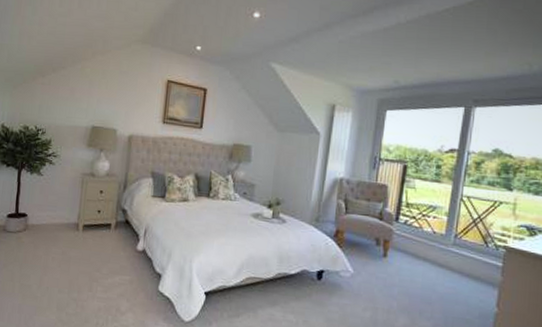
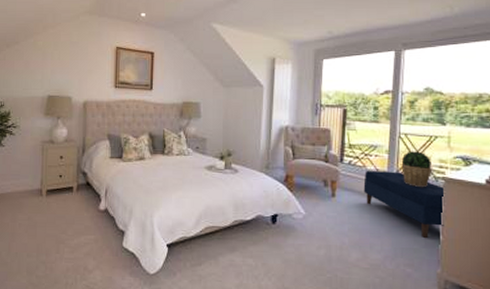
bench: none [417,233,506,309] -> present [363,171,446,238]
potted plant: none [460,215,493,256] -> present [401,151,432,188]

